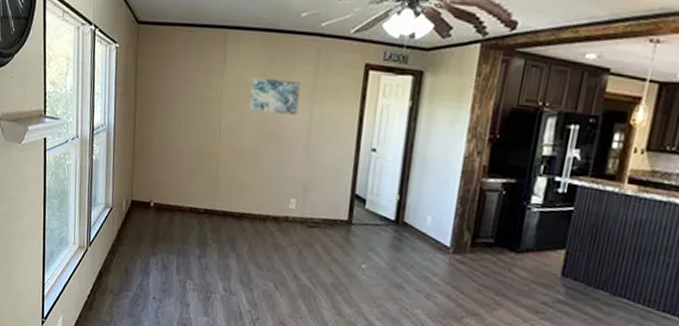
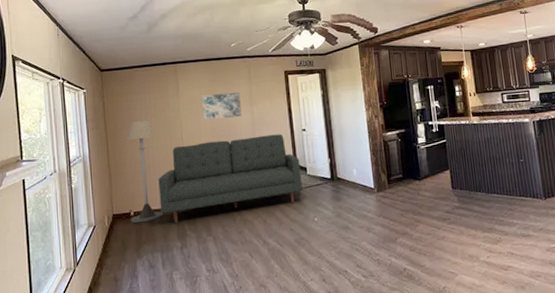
floor lamp: none [150,95,190,218] -> present [126,121,164,224]
sofa: none [182,136,360,240] -> present [158,134,303,223]

